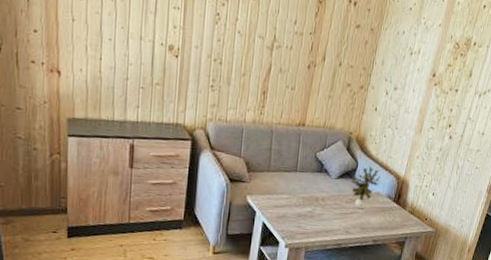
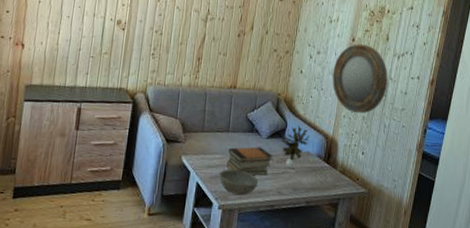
bowl: none [286,209,326,235] -> present [219,169,259,196]
book stack: none [293,187,342,216] -> present [226,146,273,176]
home mirror: none [408,79,467,154] -> present [332,44,389,114]

